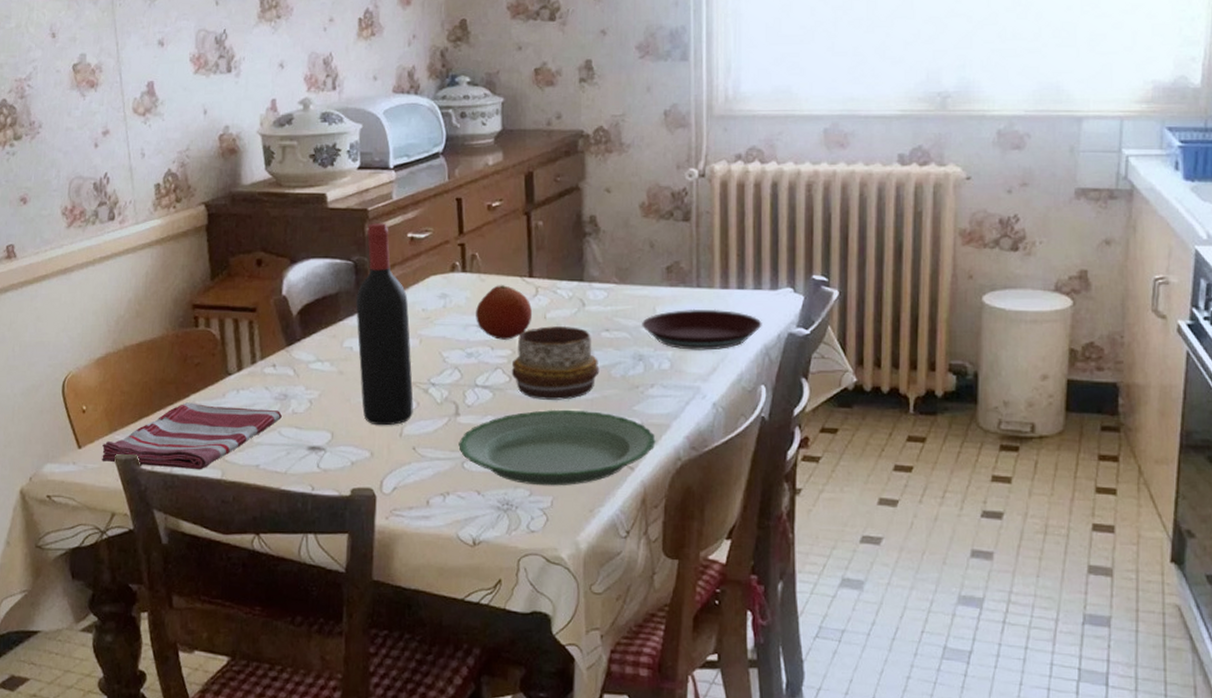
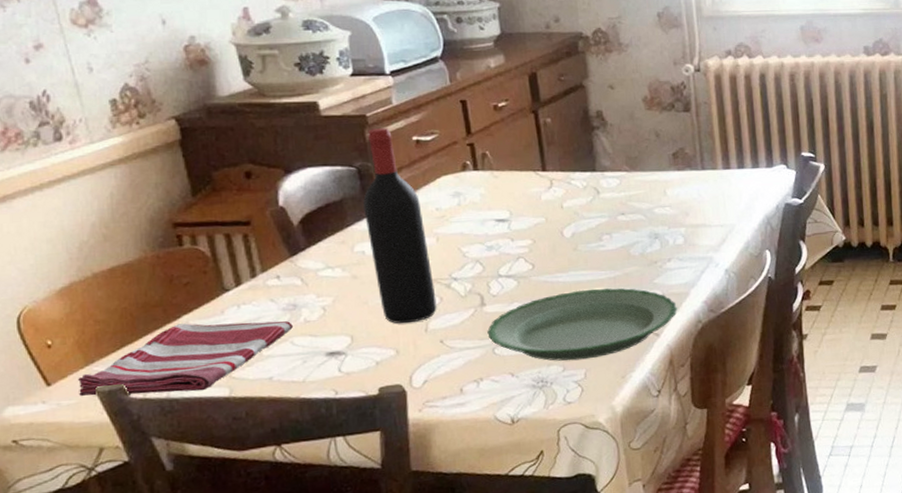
fruit: present [476,285,533,340] -> none [492,180,549,231]
decorative bowl: present [511,325,600,400] -> none [533,213,619,283]
plate: present [642,309,762,351] -> none [655,187,762,226]

